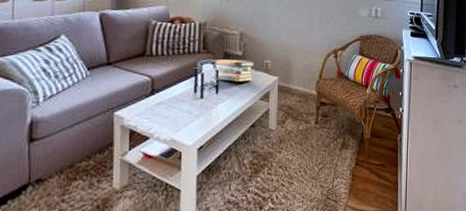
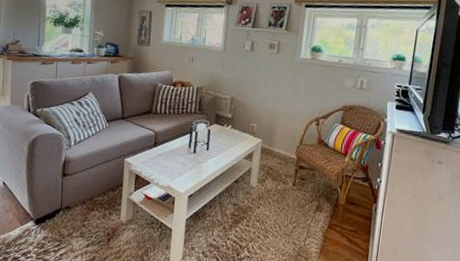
book stack: present [211,59,254,82] -> none [204,119,242,142]

